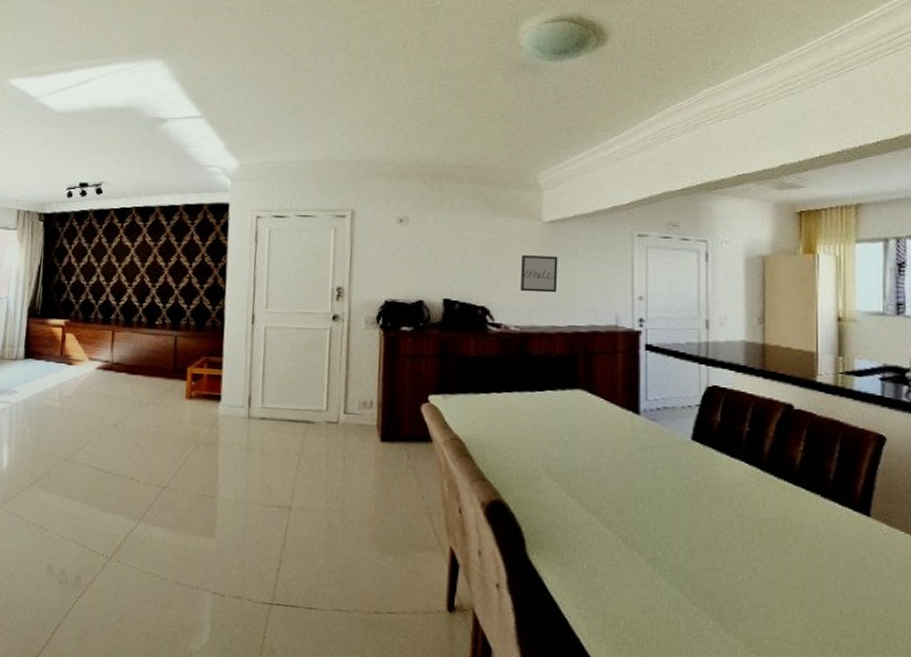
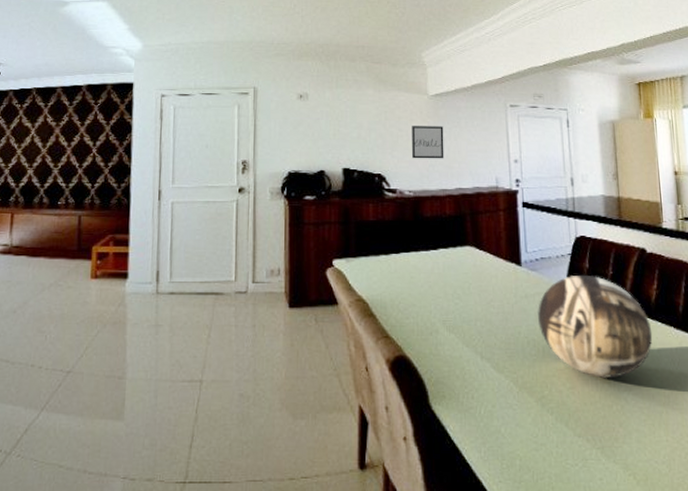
decorative bowl: none [656,428,793,545] -> present [538,274,653,378]

